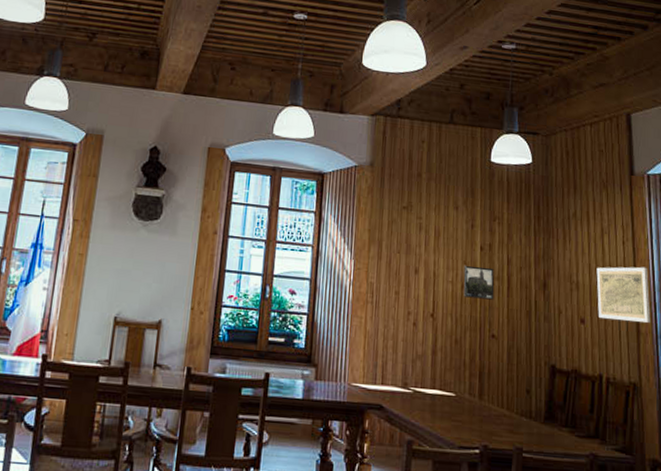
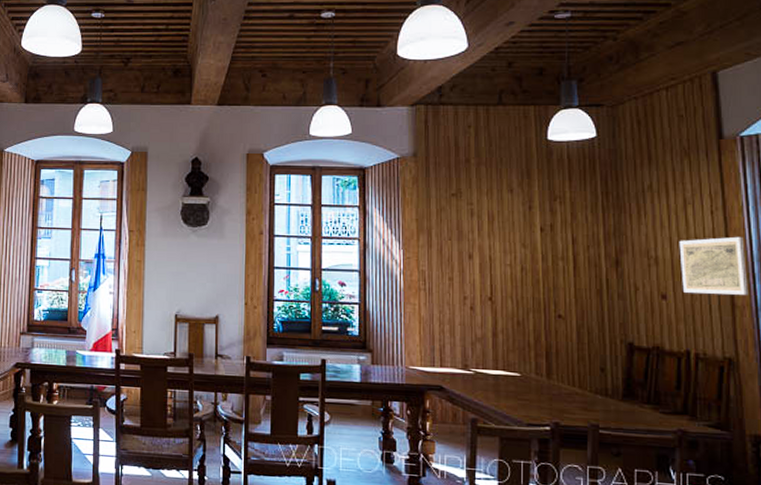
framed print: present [463,265,495,300] -> none [523,247,559,281]

